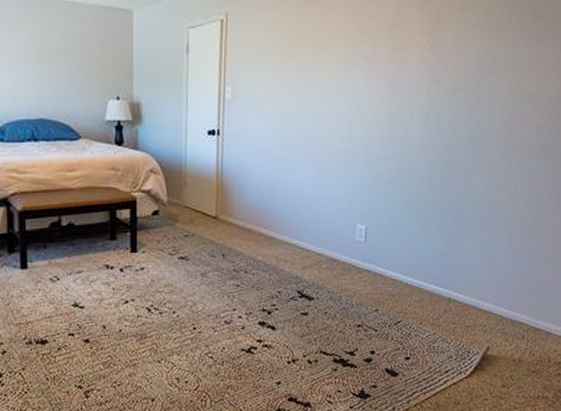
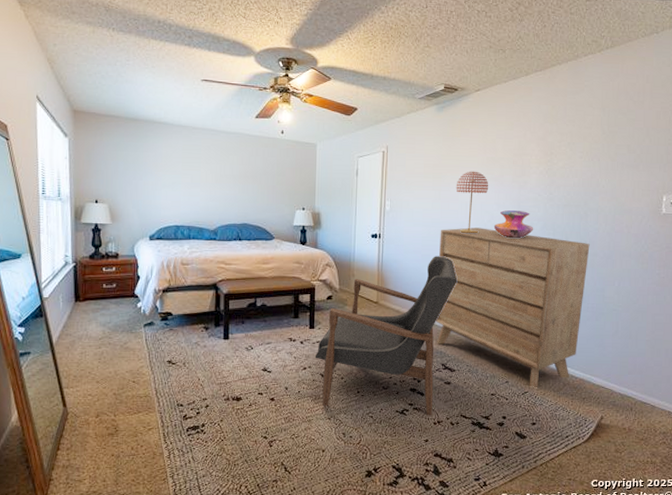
armchair: none [138,157,318,354] -> present [314,256,458,416]
dresser: none [289,119,482,317] -> present [435,227,590,388]
table lamp: none [316,45,358,128] -> present [456,171,489,234]
decorative vase: none [363,97,414,133] -> present [493,210,534,239]

